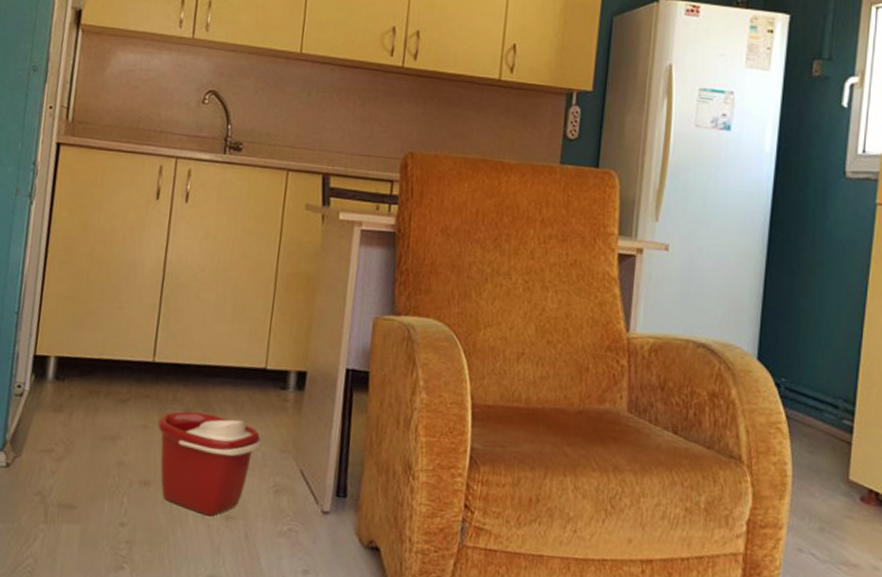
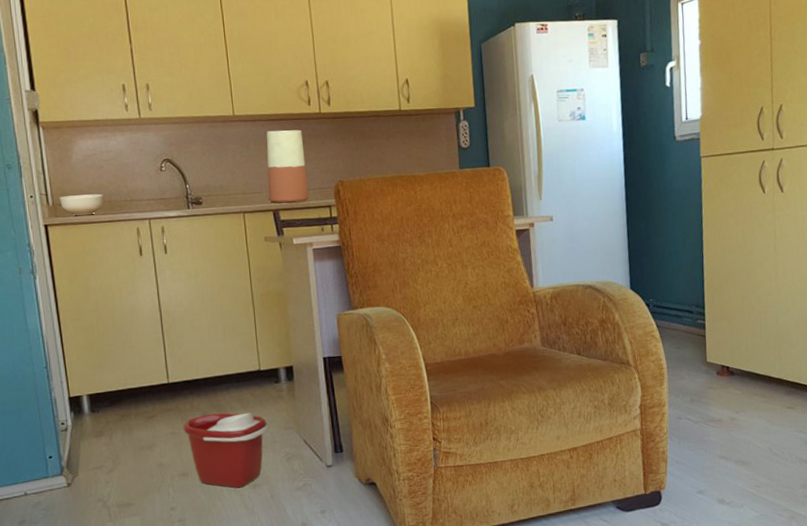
bowl: none [80,113,132,141] -> present [59,194,104,216]
vase: none [320,78,377,170] -> present [266,129,308,204]

